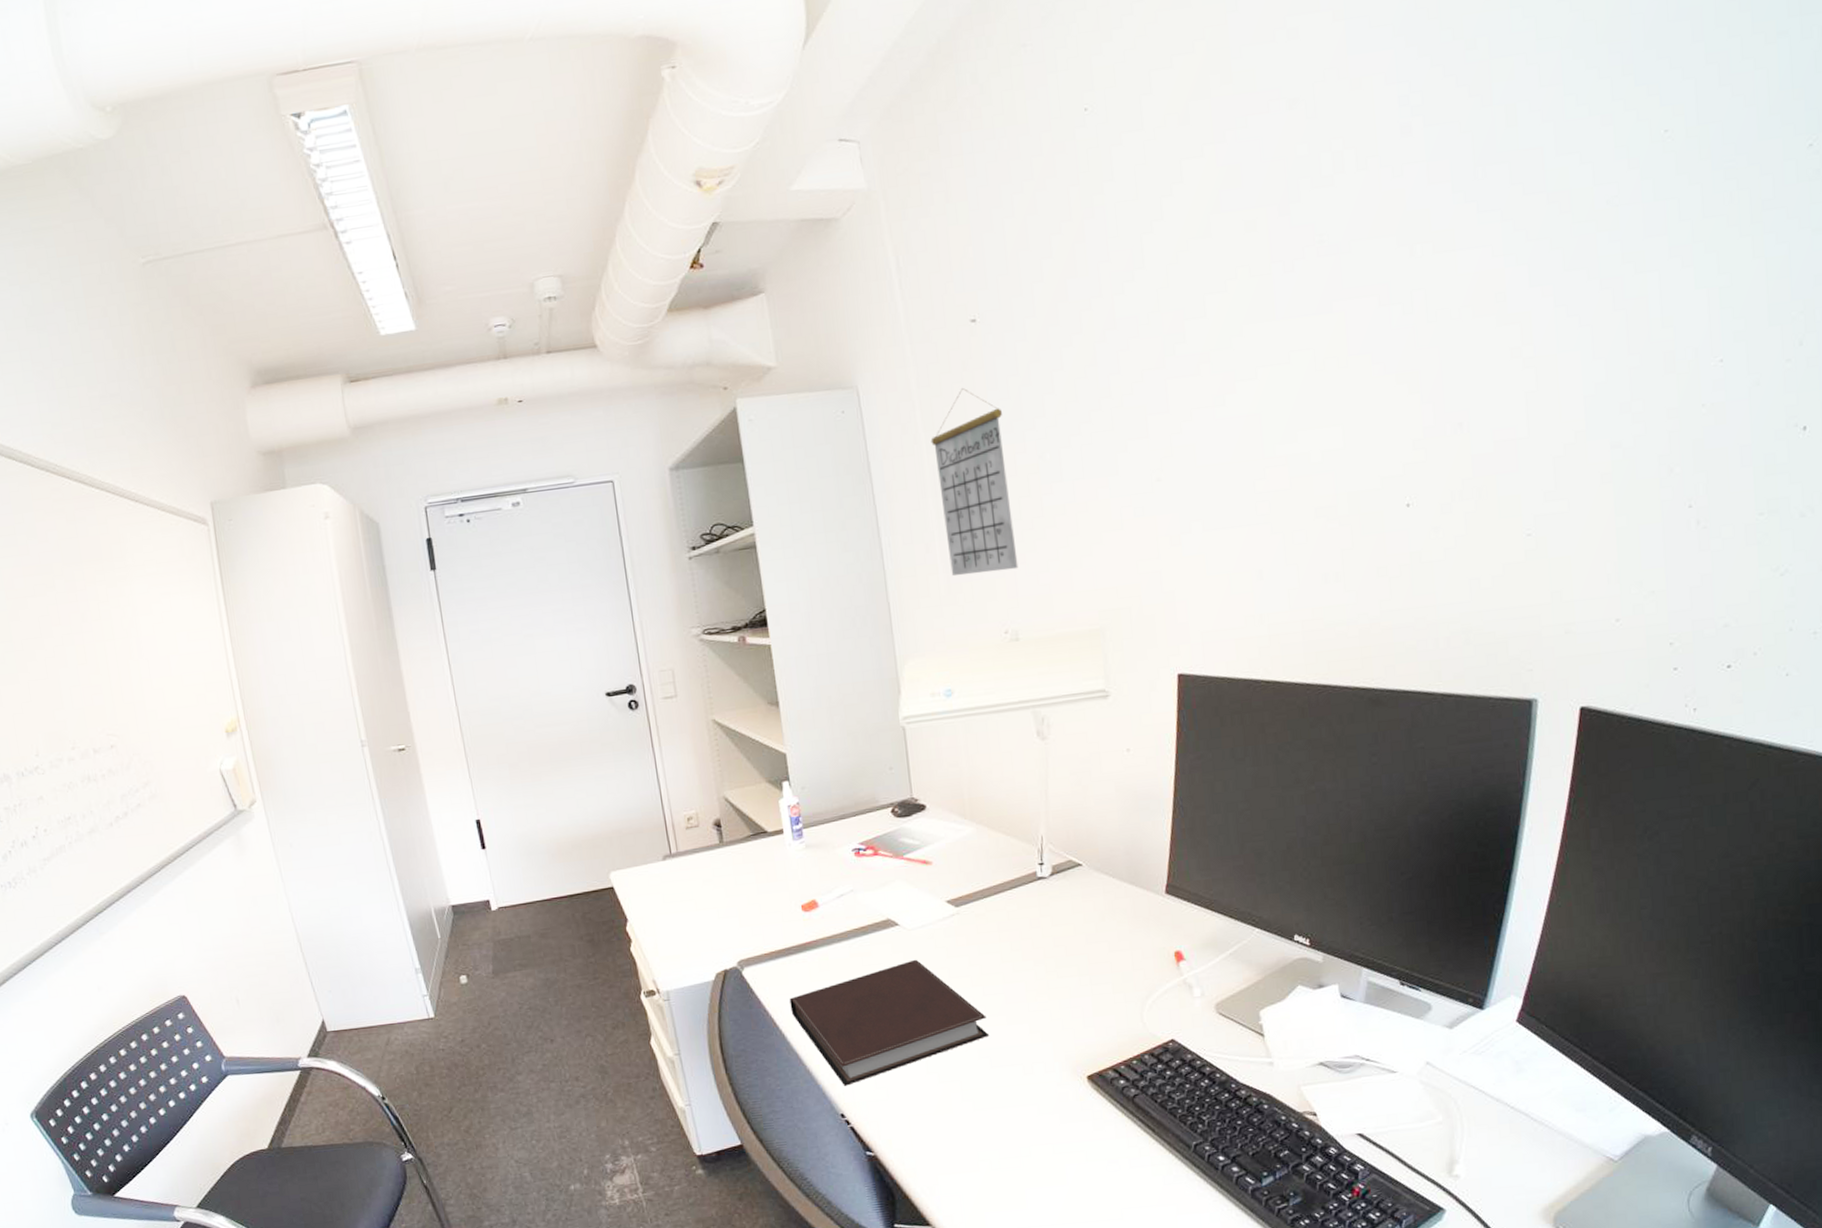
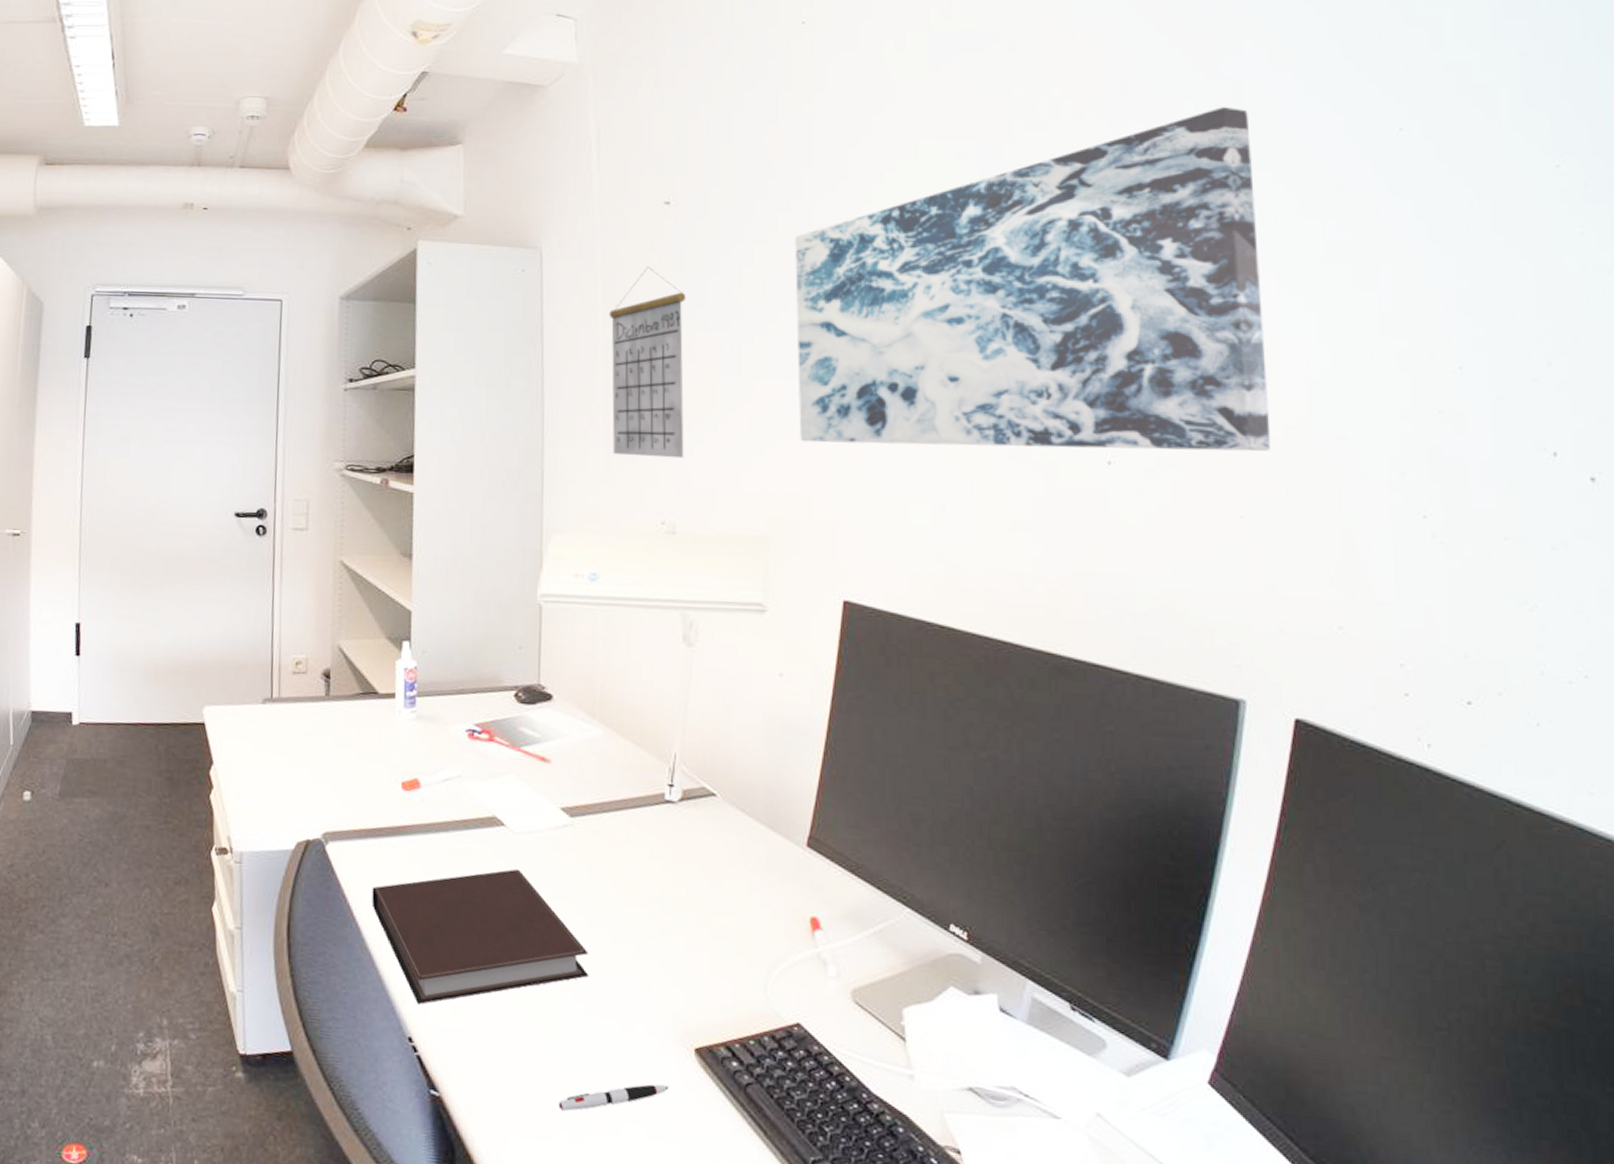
pen: none [977,1110,1069,1146] -> present [558,1084,669,1111]
wall art: none [1100,133,1553,534] -> present [795,107,1272,452]

